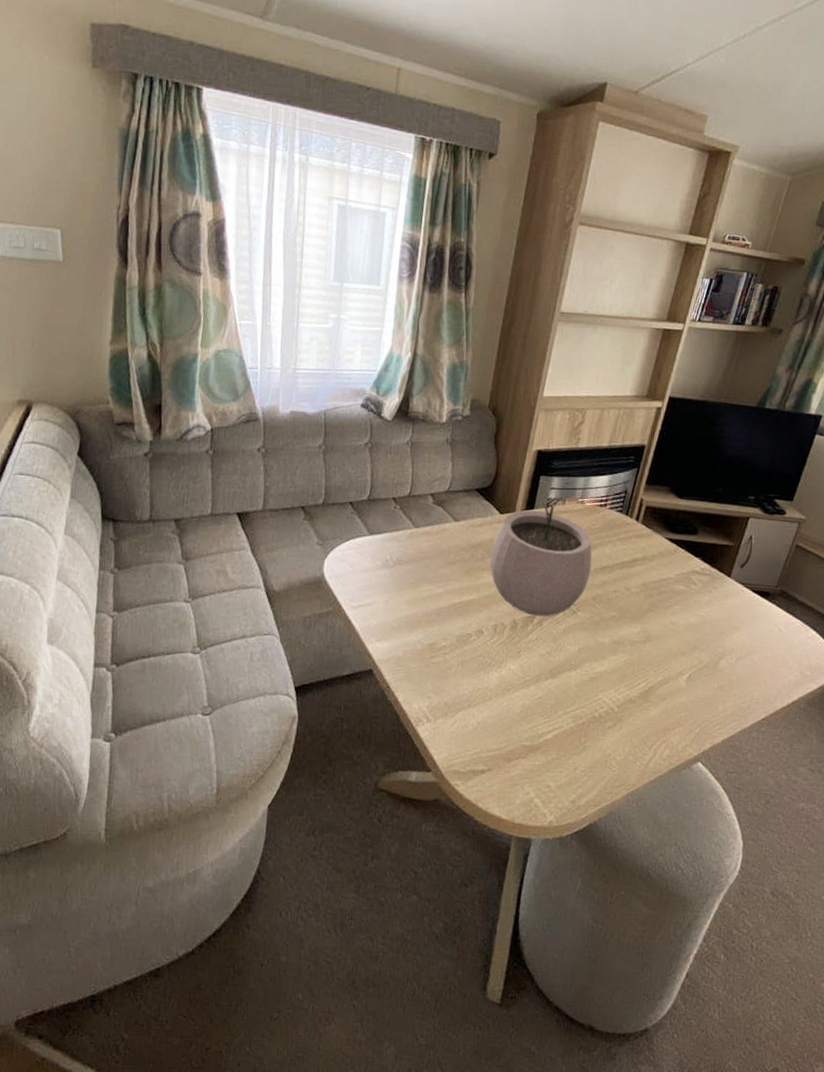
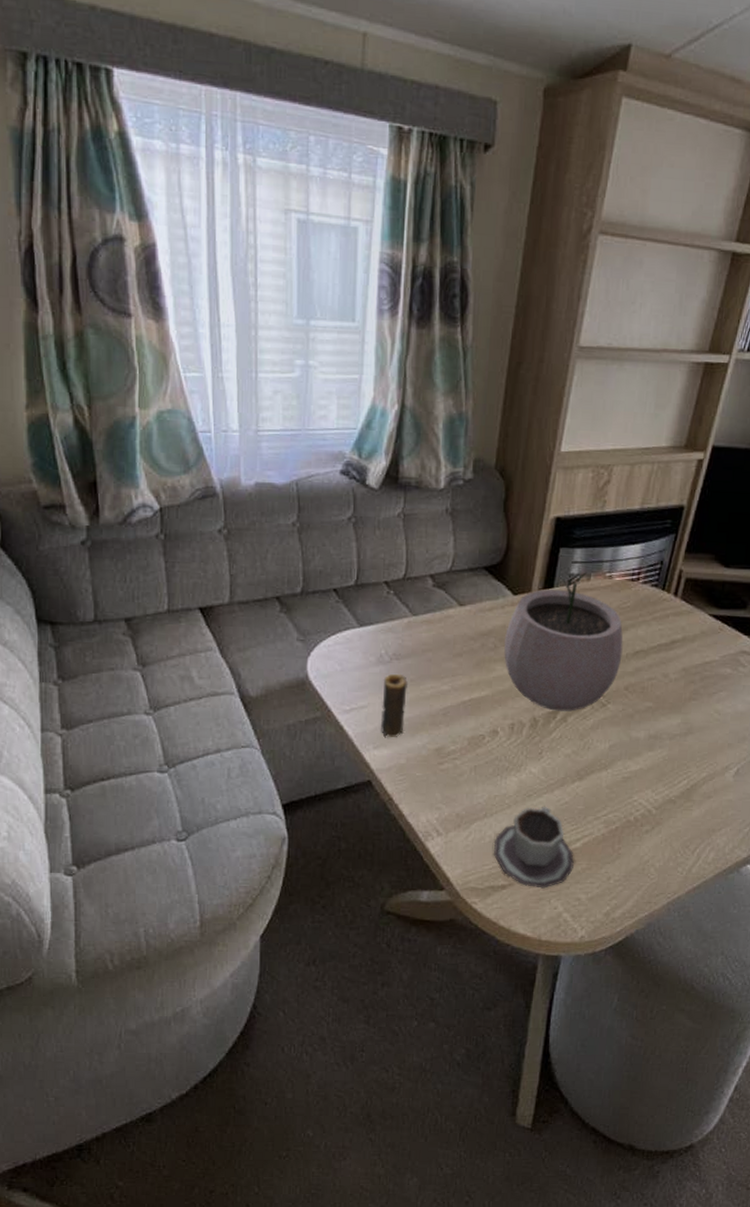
candle: none [383,577,409,632] -> present [381,673,409,737]
cup: none [474,700,545,775] -> present [493,807,574,889]

